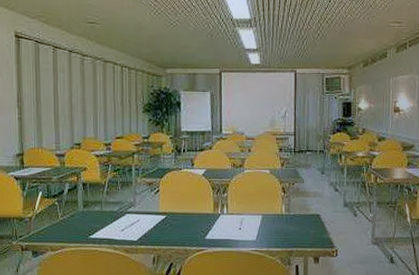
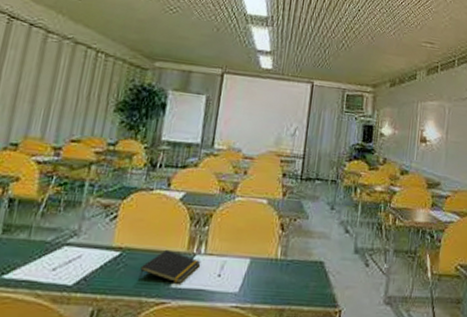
notepad: none [182,212,225,236] -> present [138,249,202,284]

